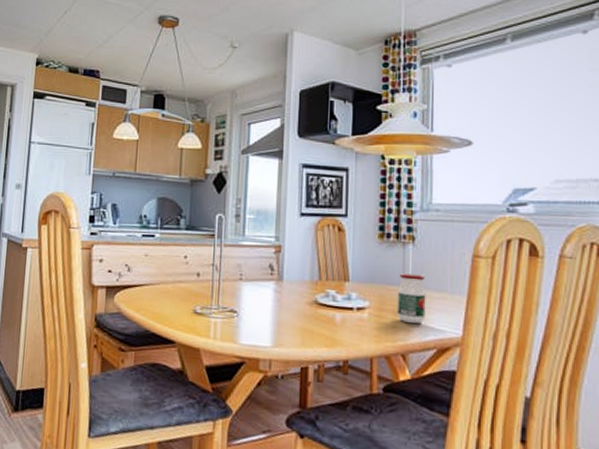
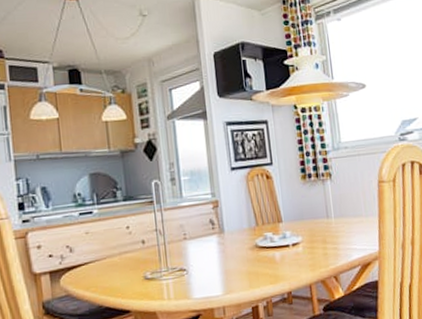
jar: present [396,273,426,325] -> none [323,205,349,249]

